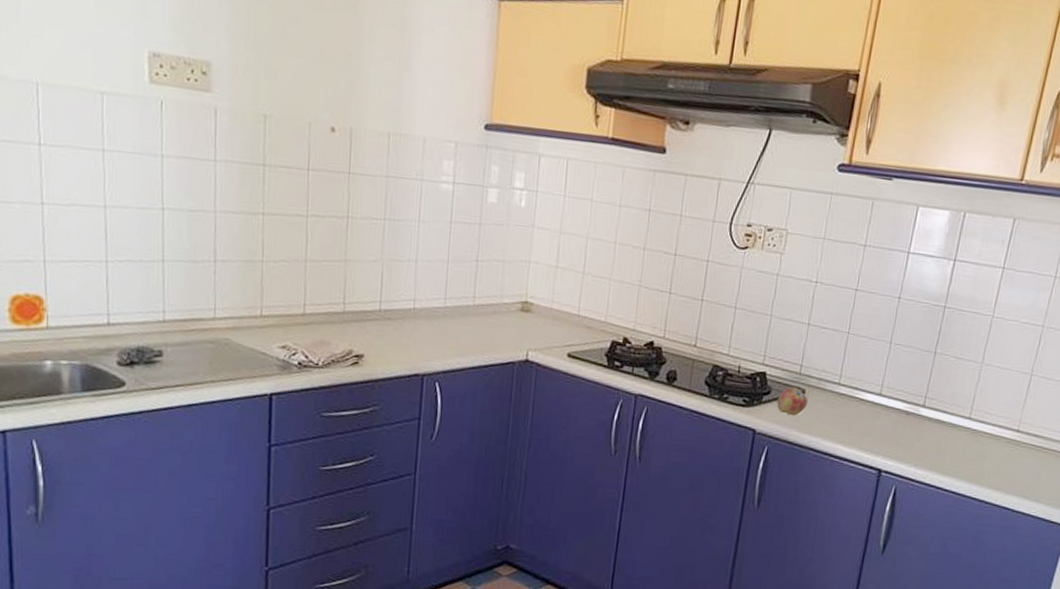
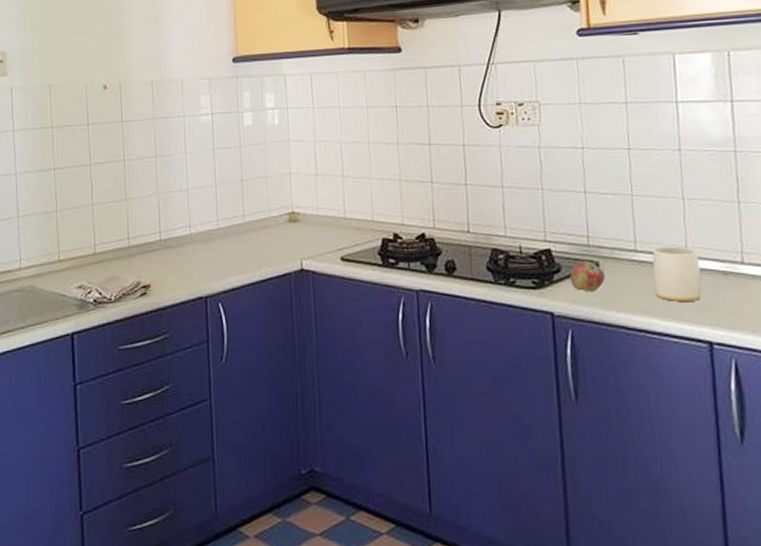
mug: none [846,383,890,434] -> present [652,246,702,301]

